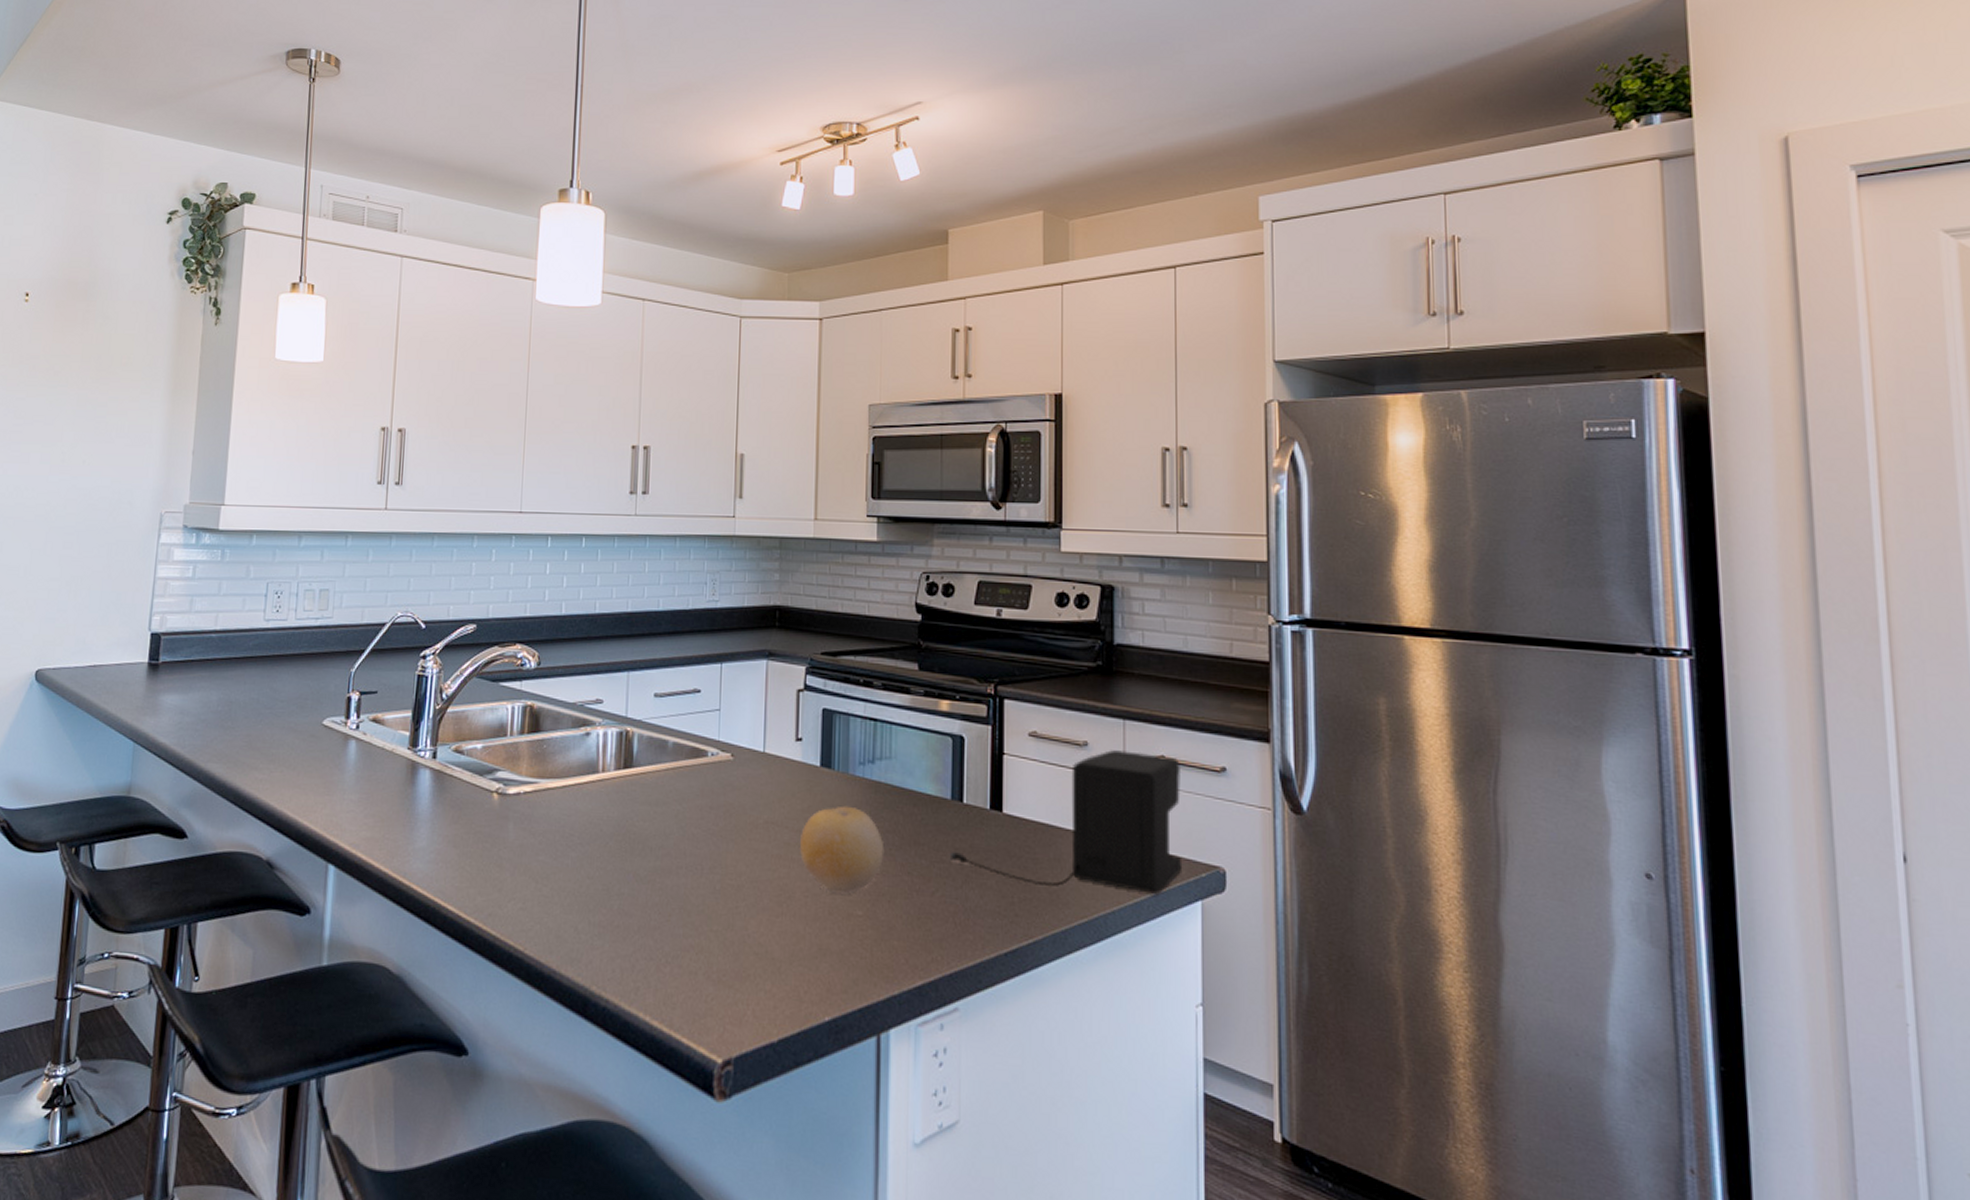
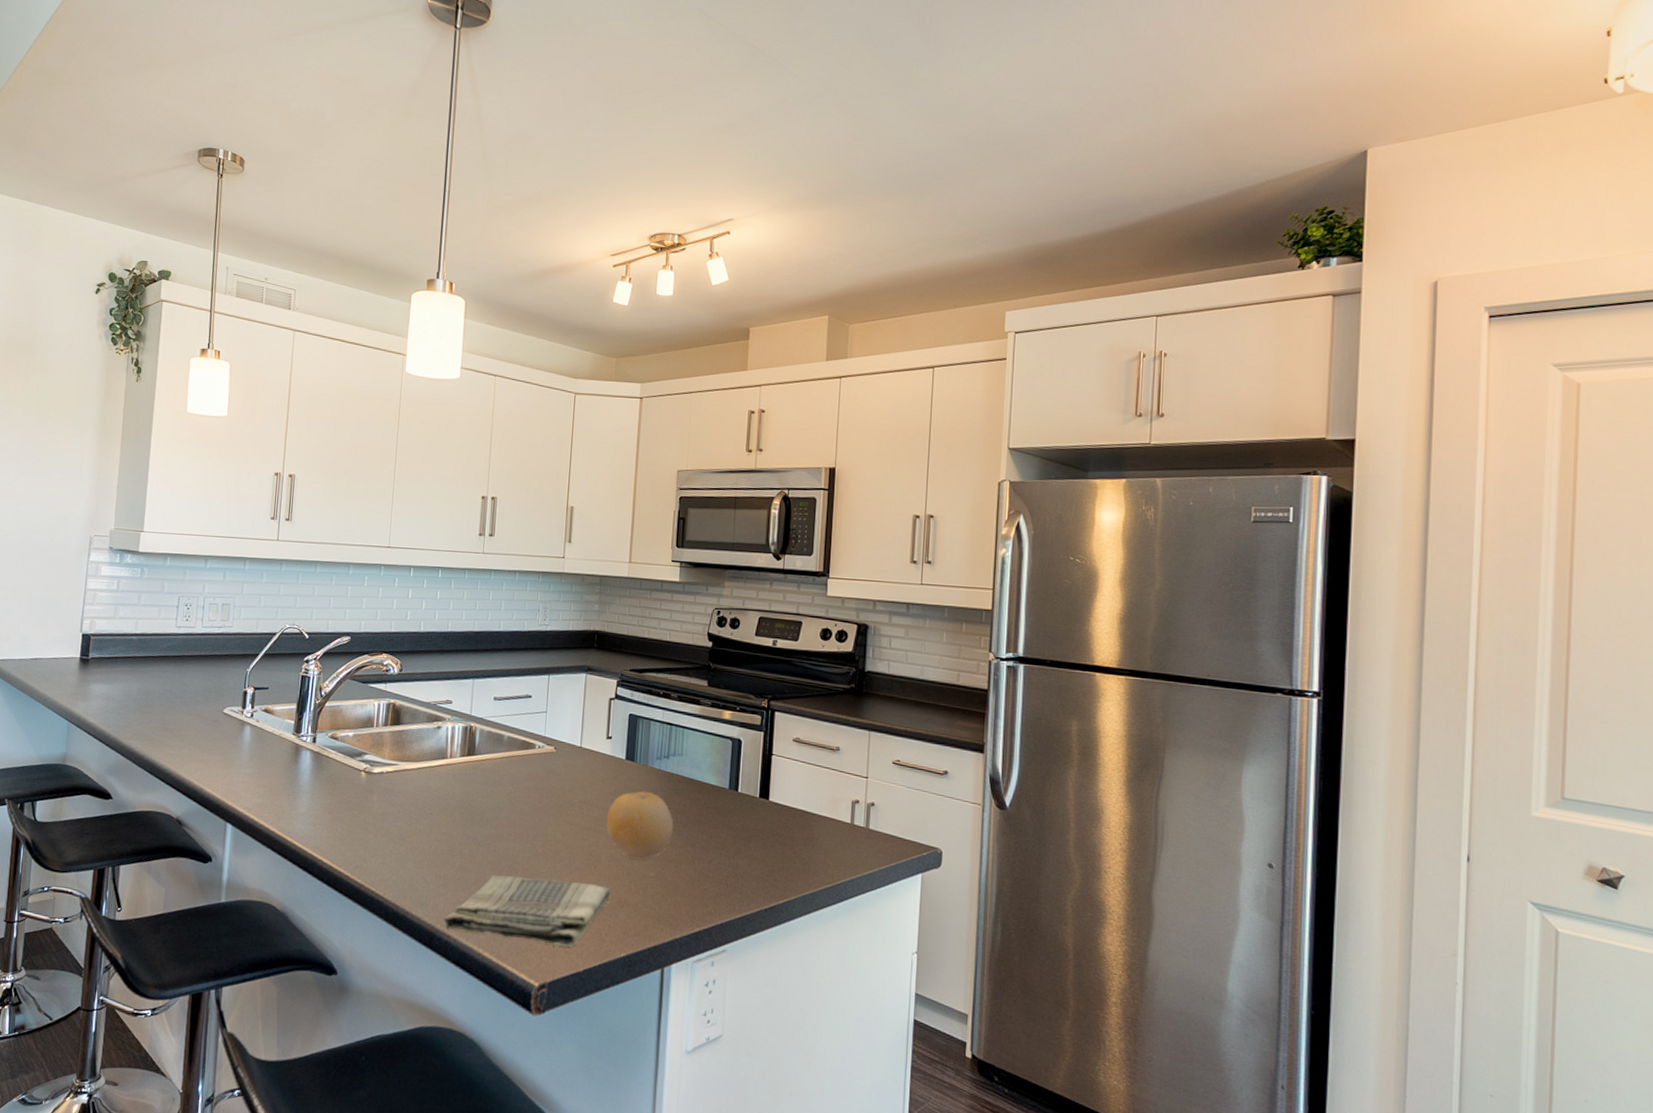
dish towel: none [600,919,809,1011] -> present [443,875,611,947]
coffee maker: present [949,750,1183,894] -> none [725,754,913,867]

